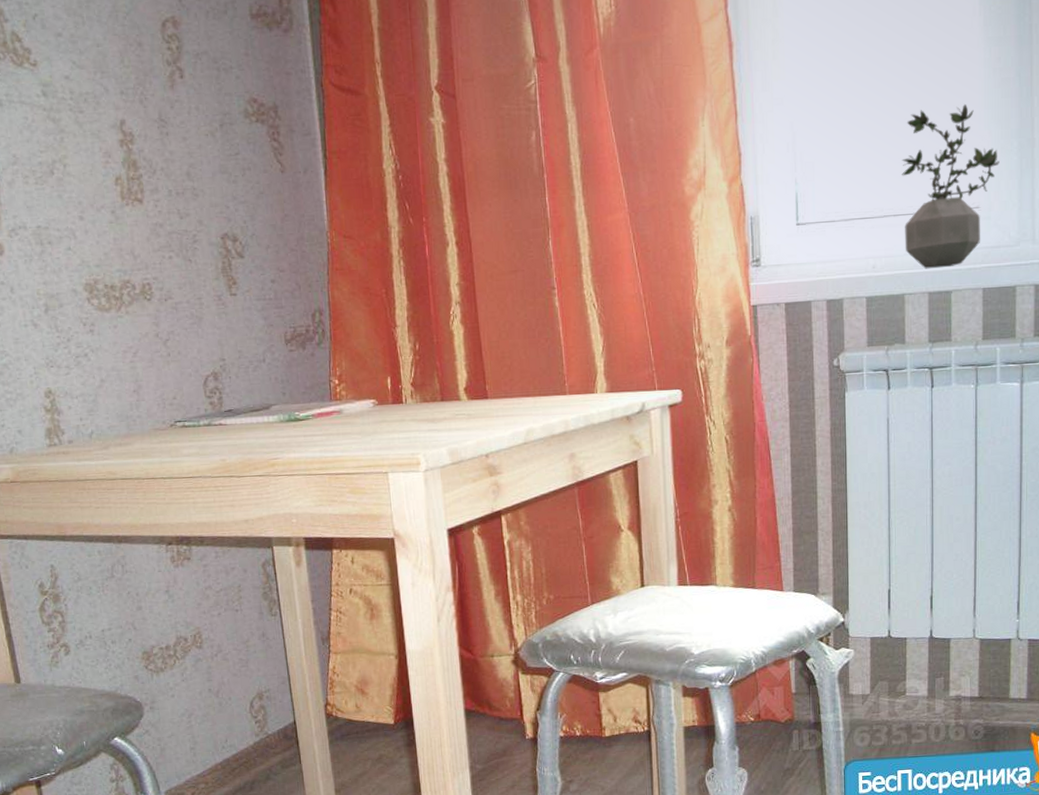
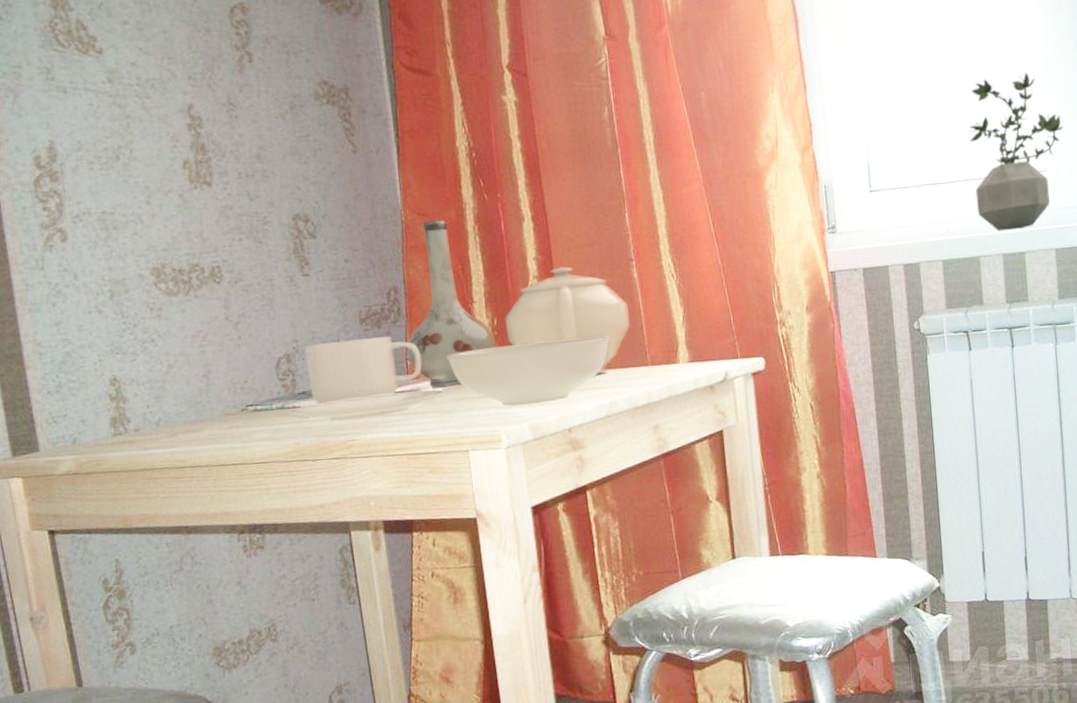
plate: none [216,411,365,439] -> present [289,389,444,421]
cup: none [231,357,344,423] -> present [304,335,422,405]
vase: none [329,242,418,410] -> present [406,219,497,388]
bowl: none [369,363,530,430] -> present [446,335,610,406]
teapot: none [426,293,551,401] -> present [504,266,631,373]

